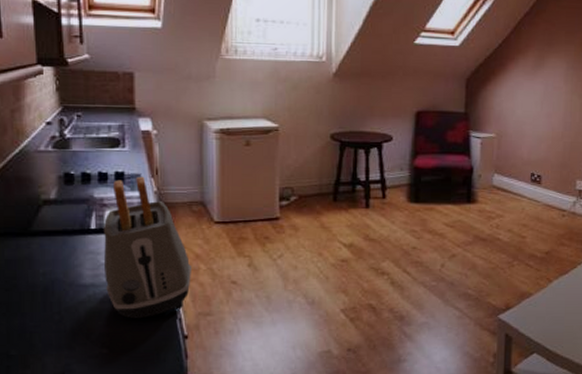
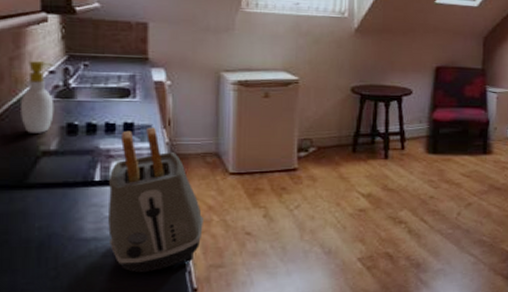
soap bottle: none [23,113,52,183] -> present [21,61,55,133]

